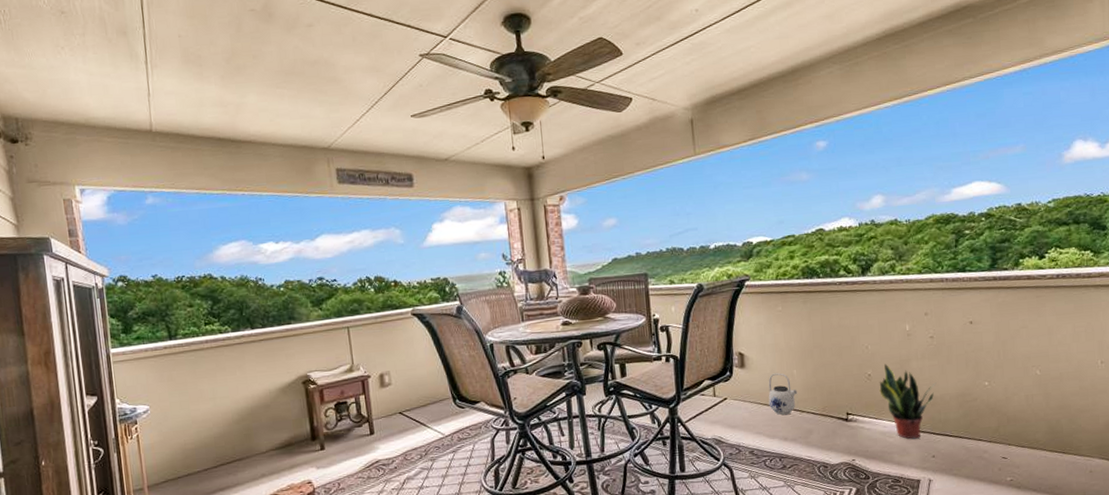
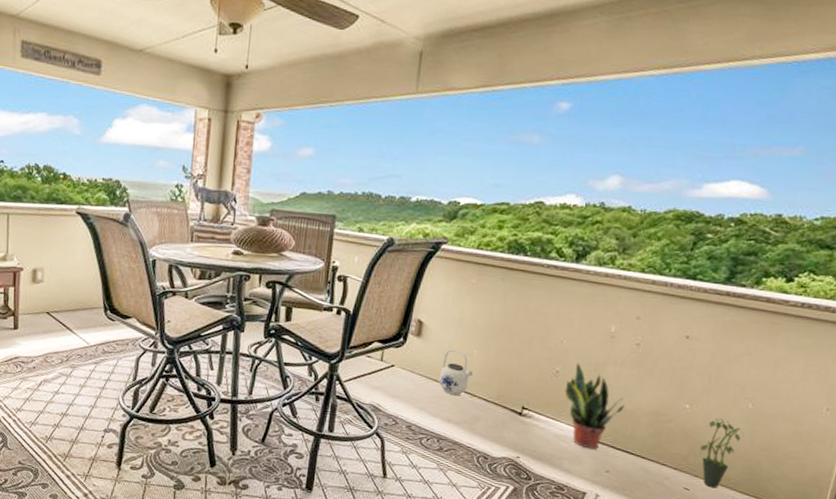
potted plant: none [1007,388,1040,453] -> present [700,417,745,489]

